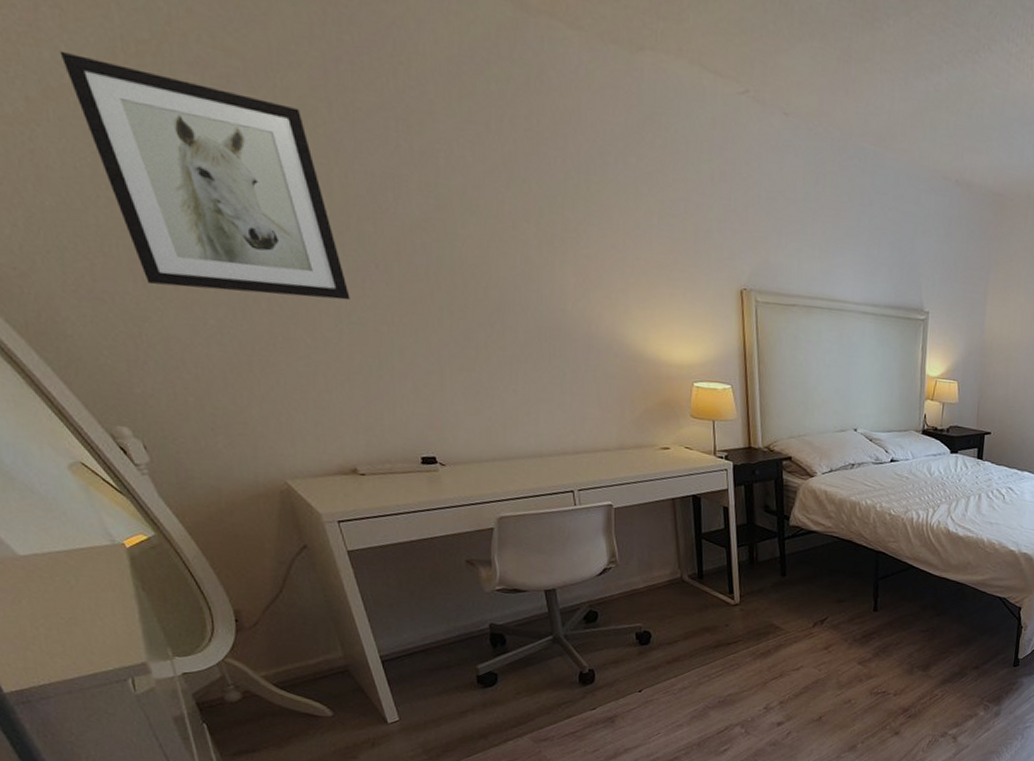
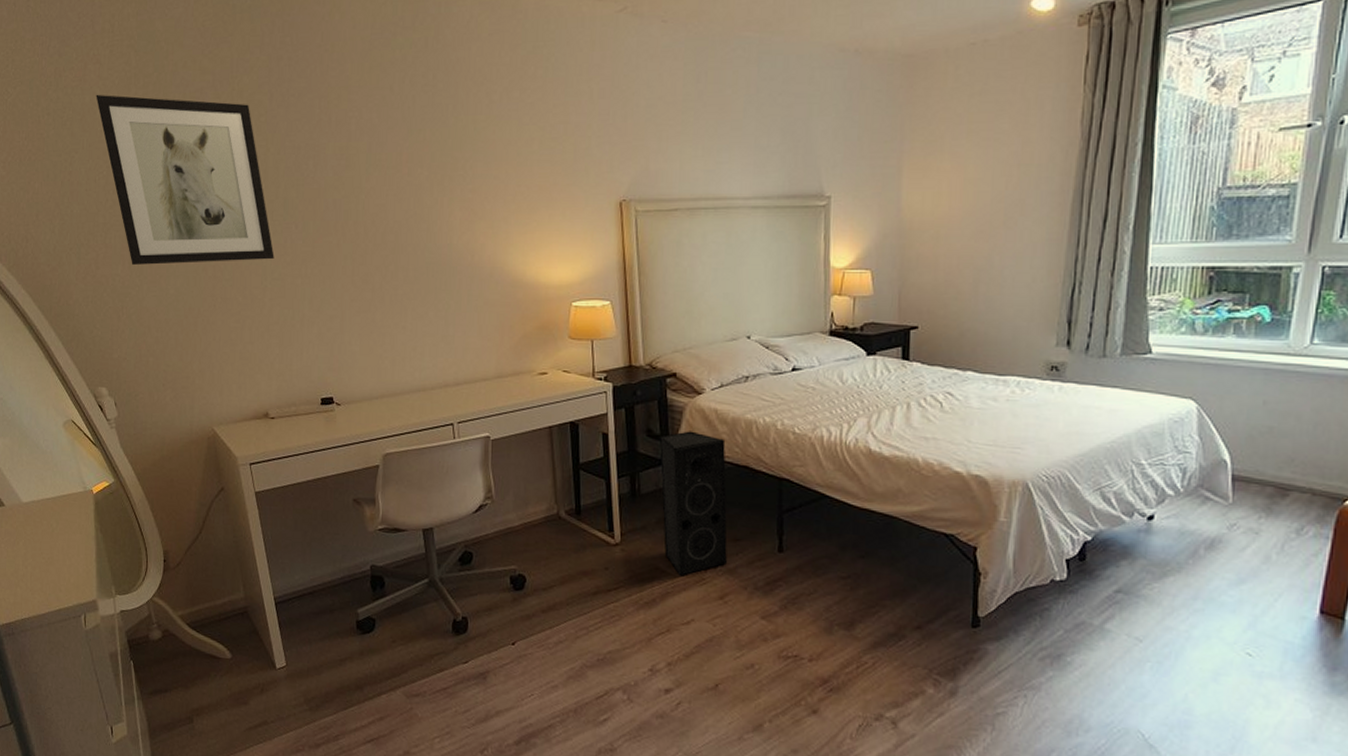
speaker: none [776,508,833,631] -> present [660,431,728,576]

